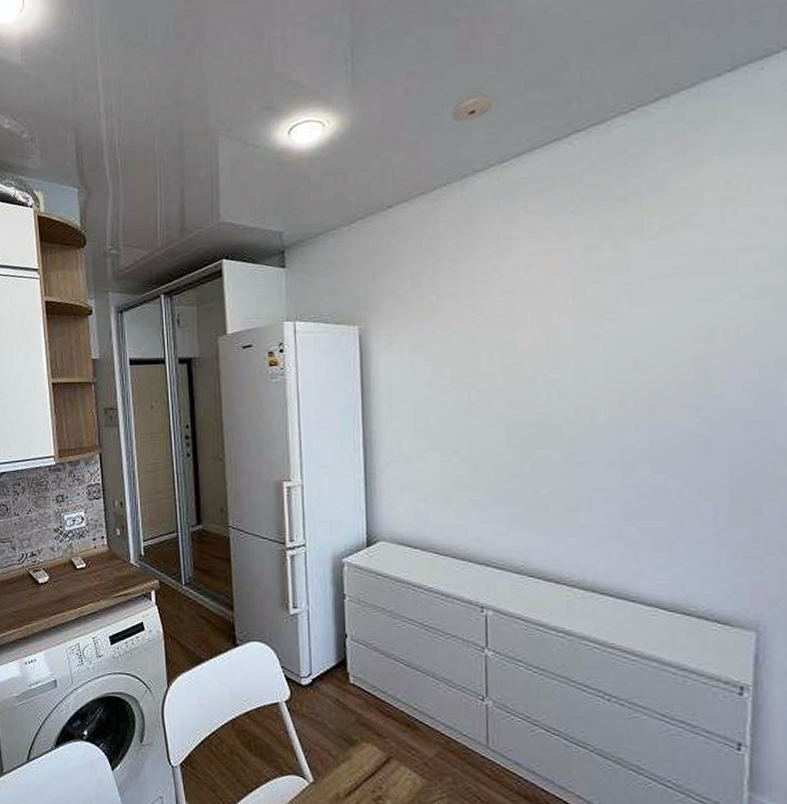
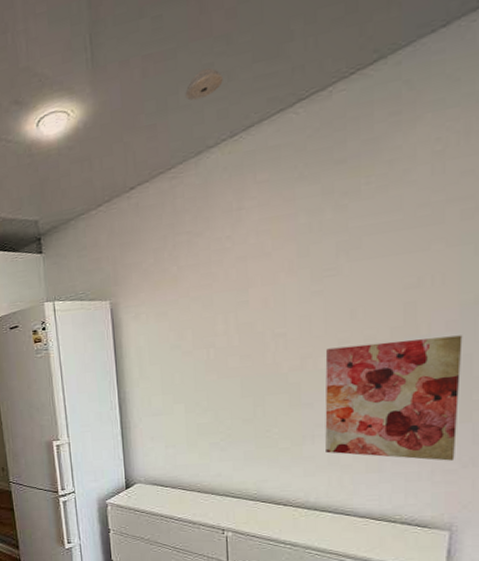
wall art: none [604,398,763,545] -> present [325,335,463,461]

